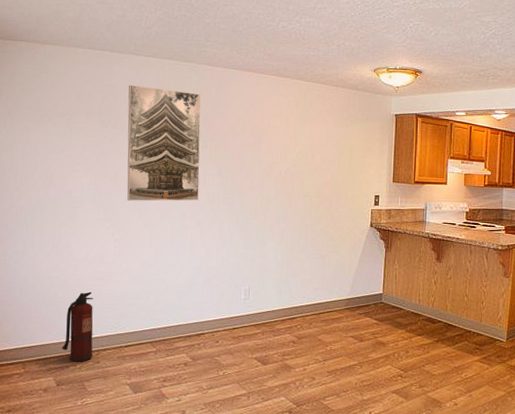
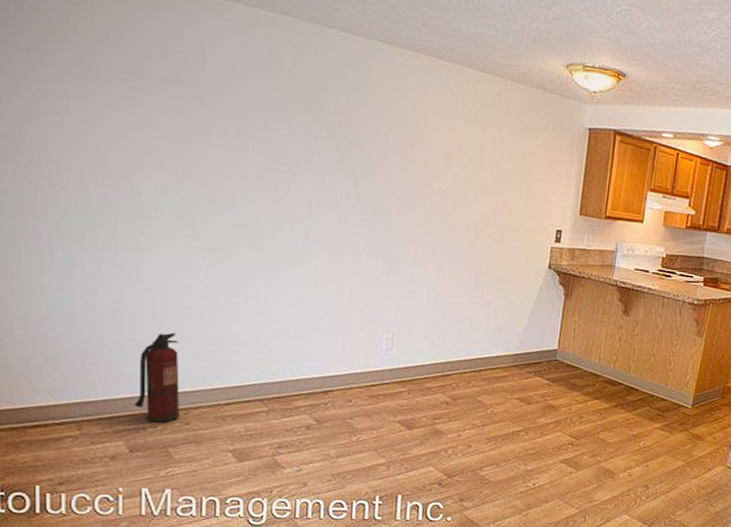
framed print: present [127,84,201,201] -> none [223,45,332,220]

